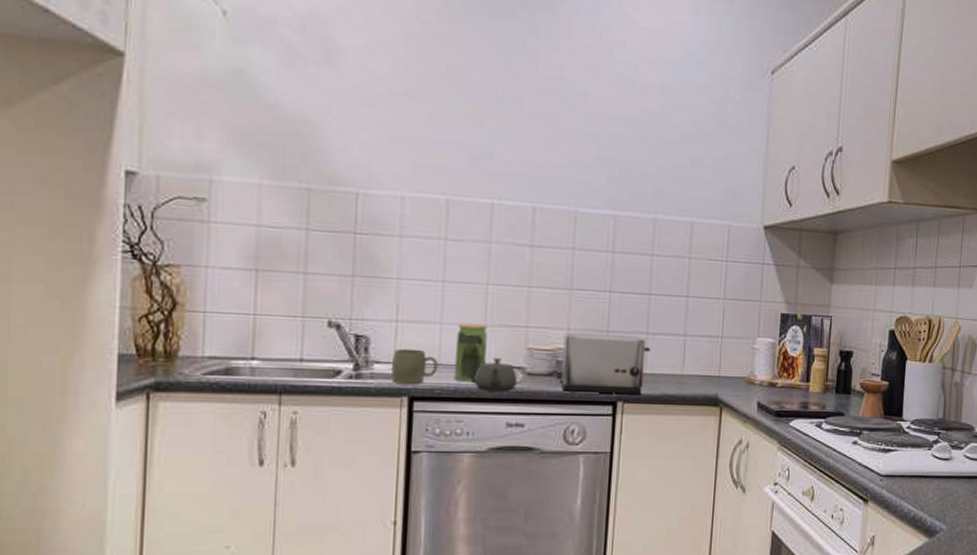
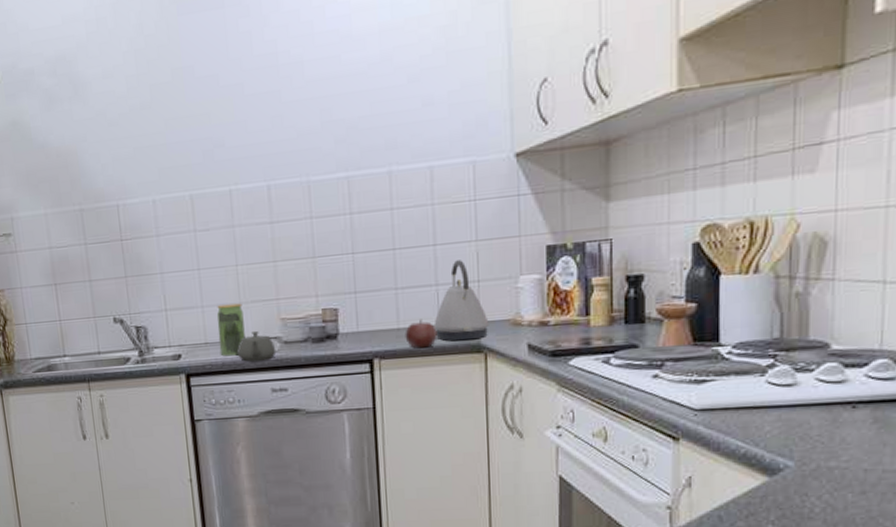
mug: present [391,348,438,385] -> none [167,332,206,365]
toaster: present [560,332,651,396] -> none [312,292,402,356]
fruit: none [650,367,680,396] -> present [405,319,437,348]
kettle: none [678,314,727,394] -> present [434,260,489,343]

